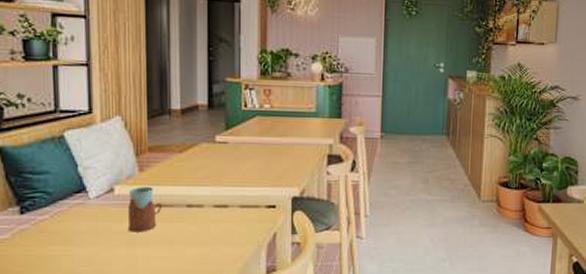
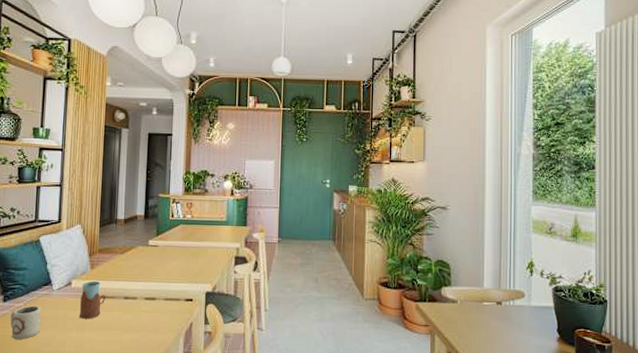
cup: none [33,218,76,259] -> present [10,305,41,339]

